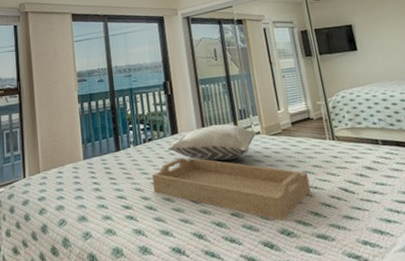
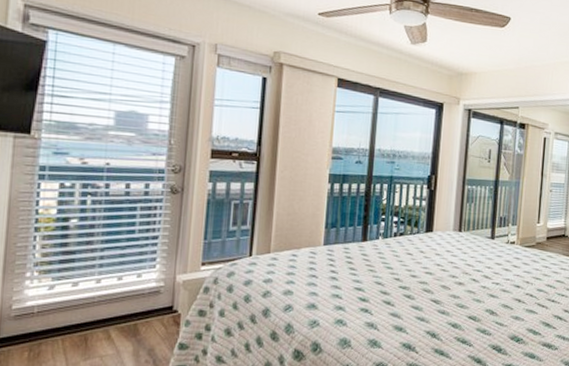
serving tray: present [152,157,311,221] -> none [395,256,549,328]
pillow: present [168,124,257,161] -> none [419,228,511,266]

